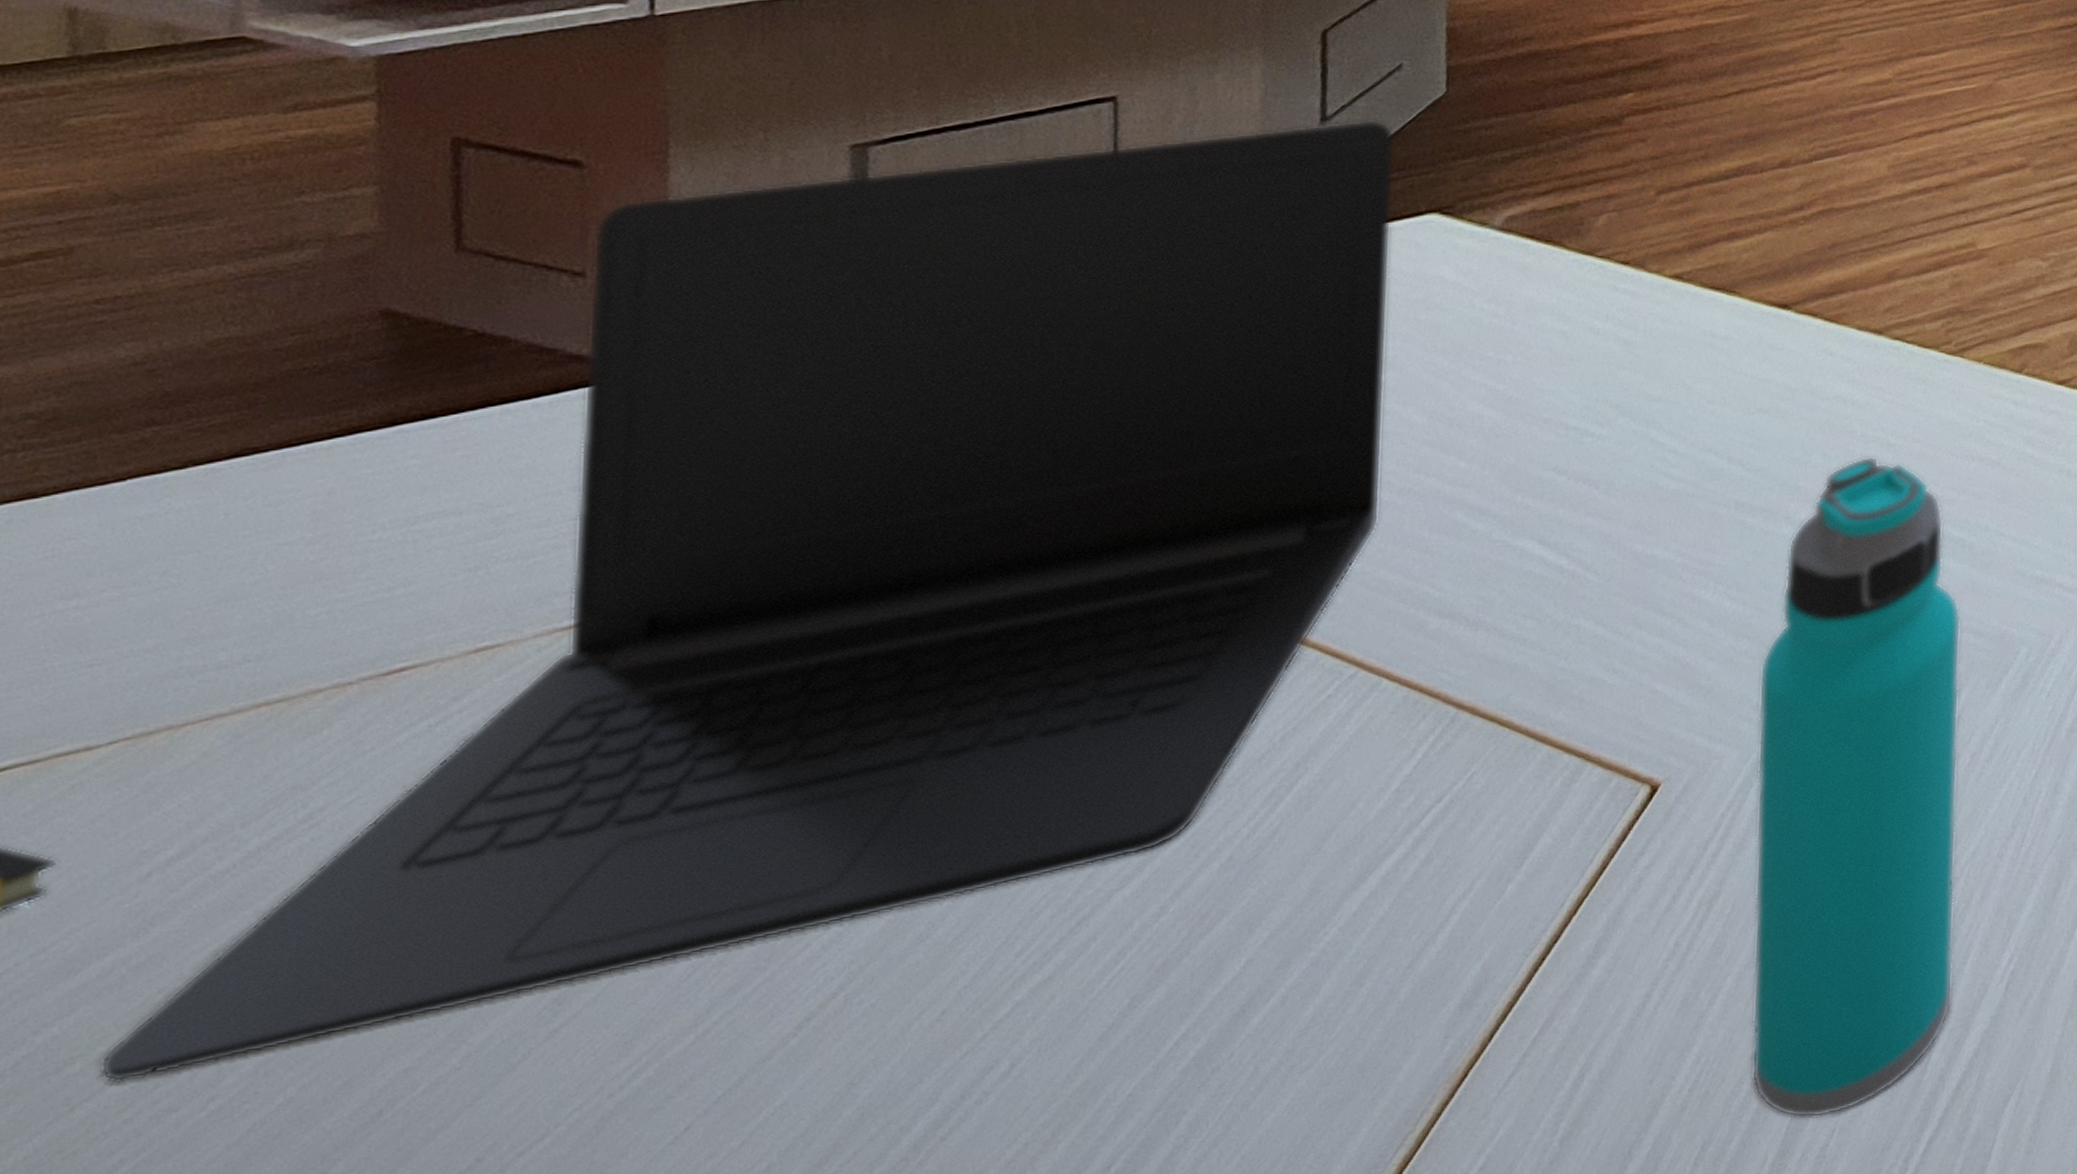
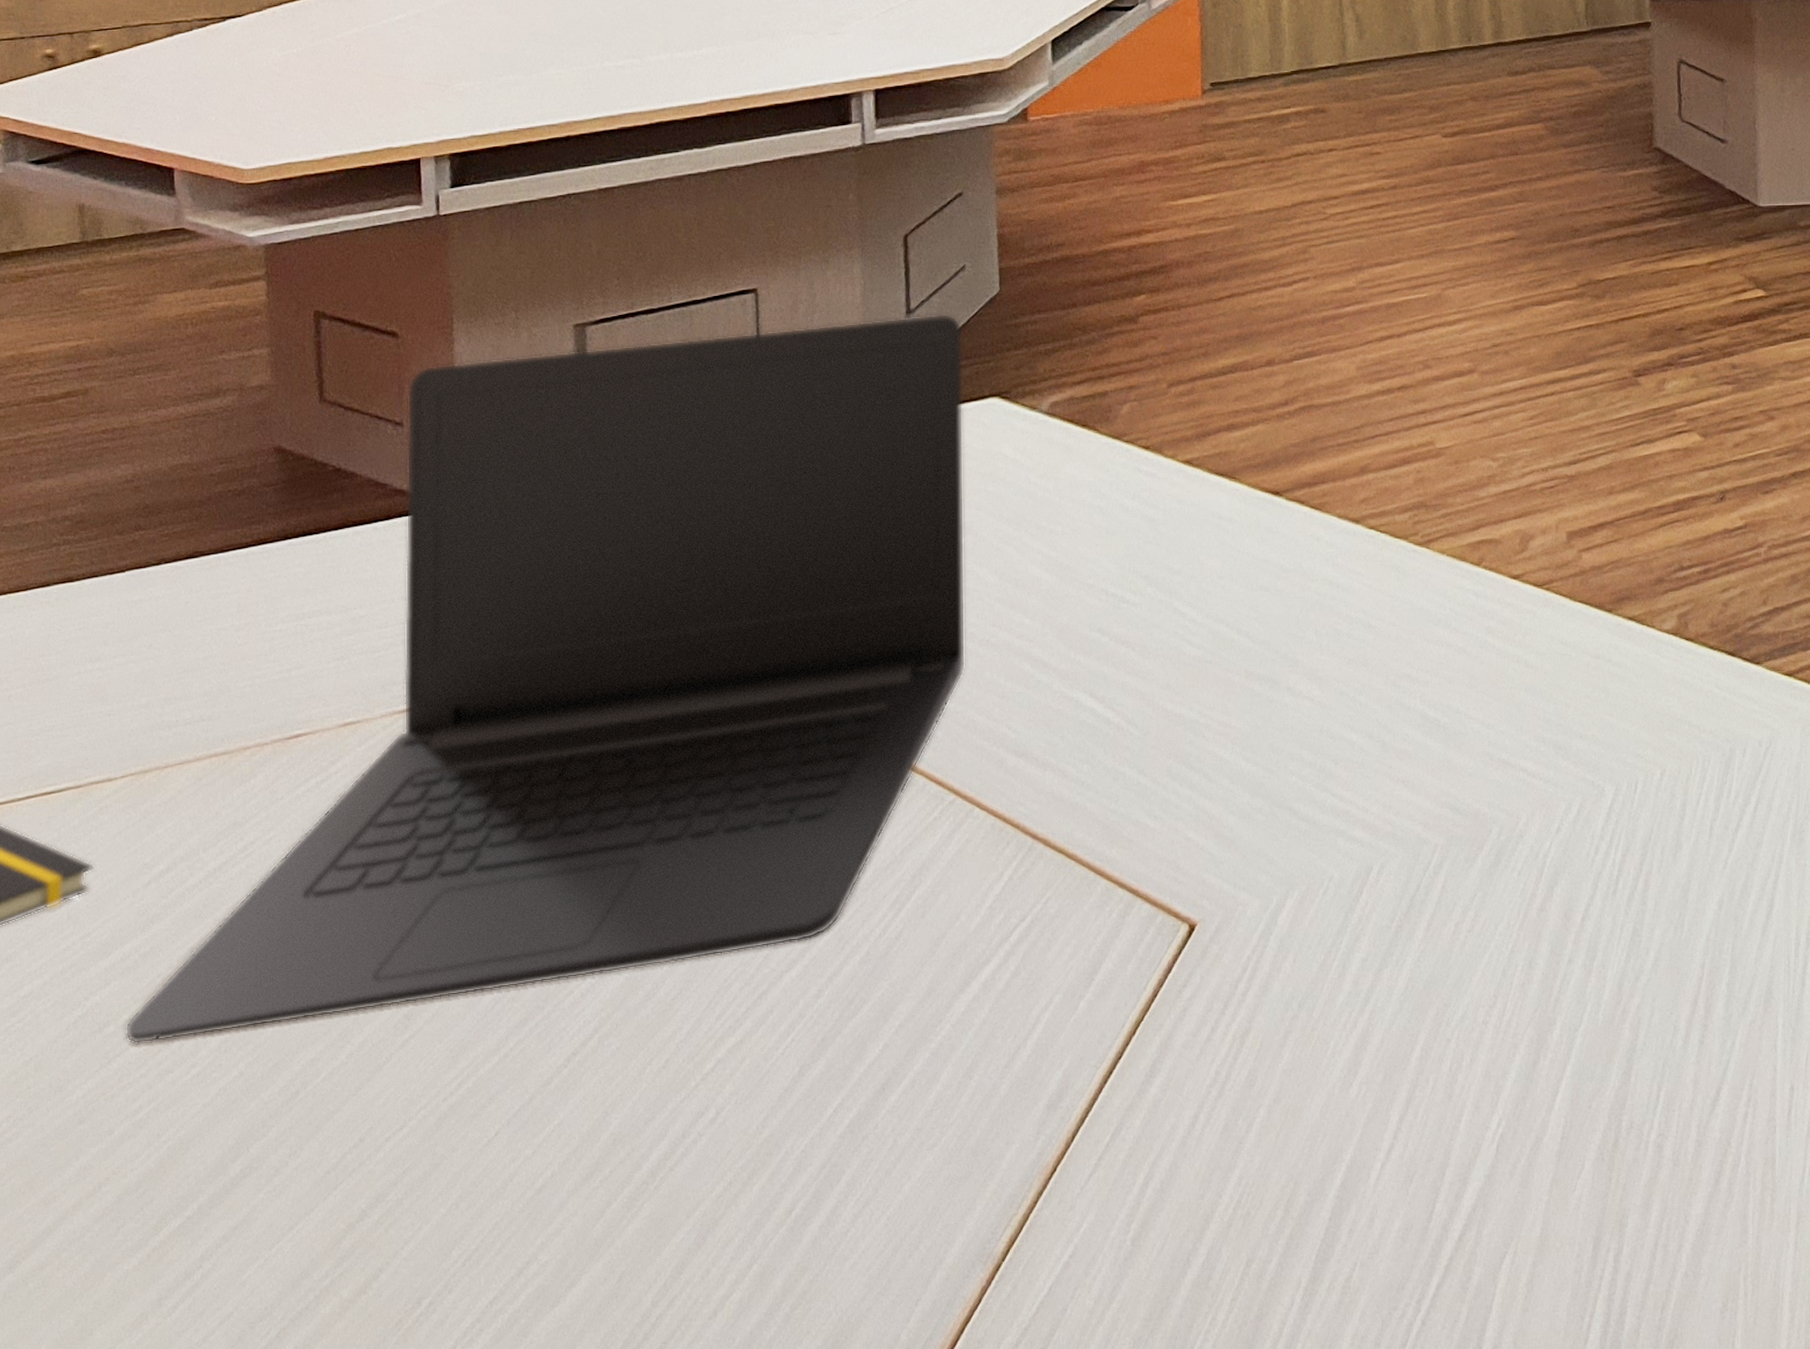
water bottle: present [1751,456,1962,1119] -> none [1273,636,1450,1250]

